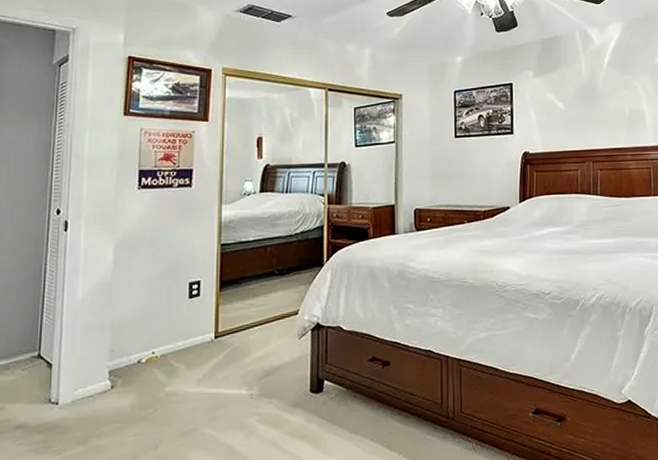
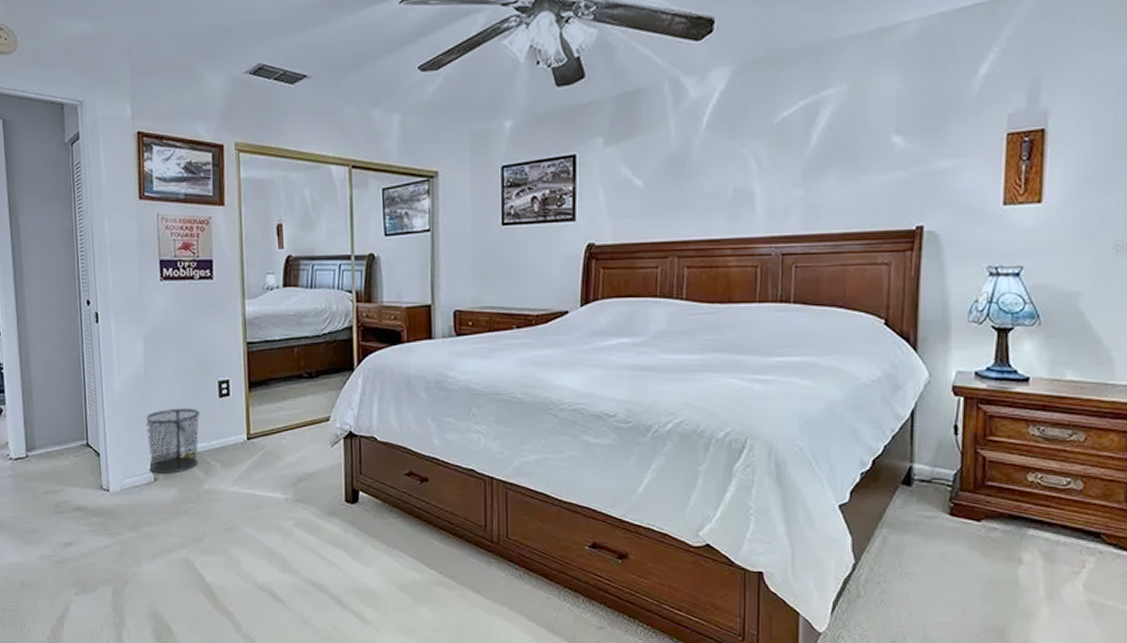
waste bin: none [107,310,168,381] -> present [144,408,201,474]

